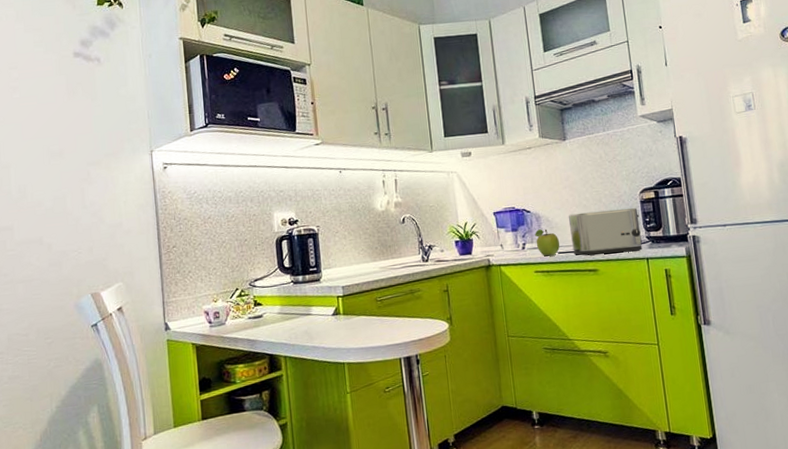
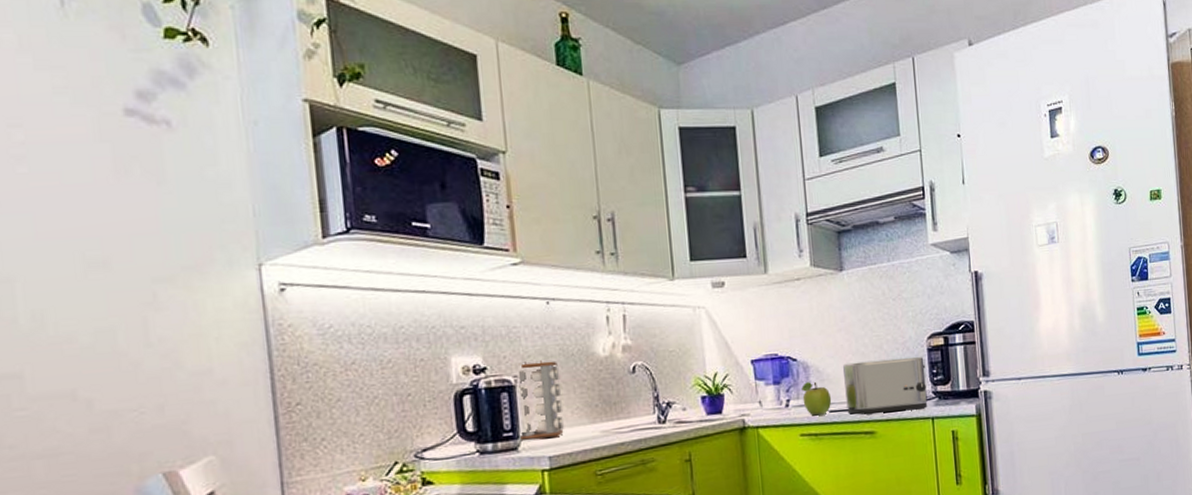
spice rack: none [320,215,353,275] -> present [518,361,564,442]

